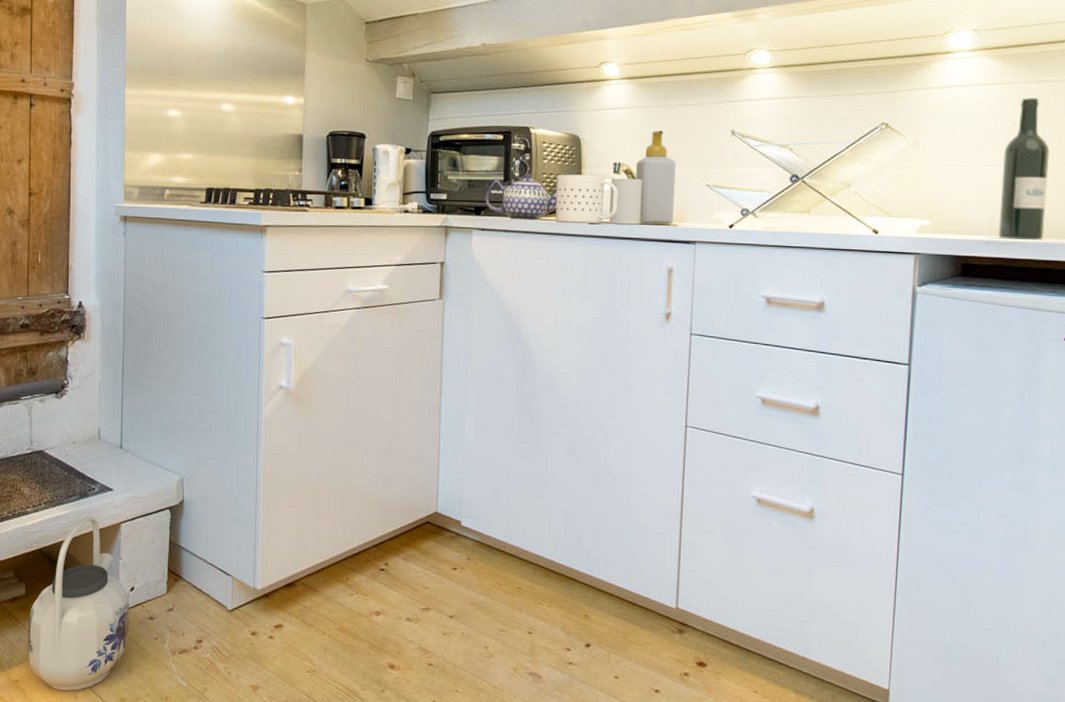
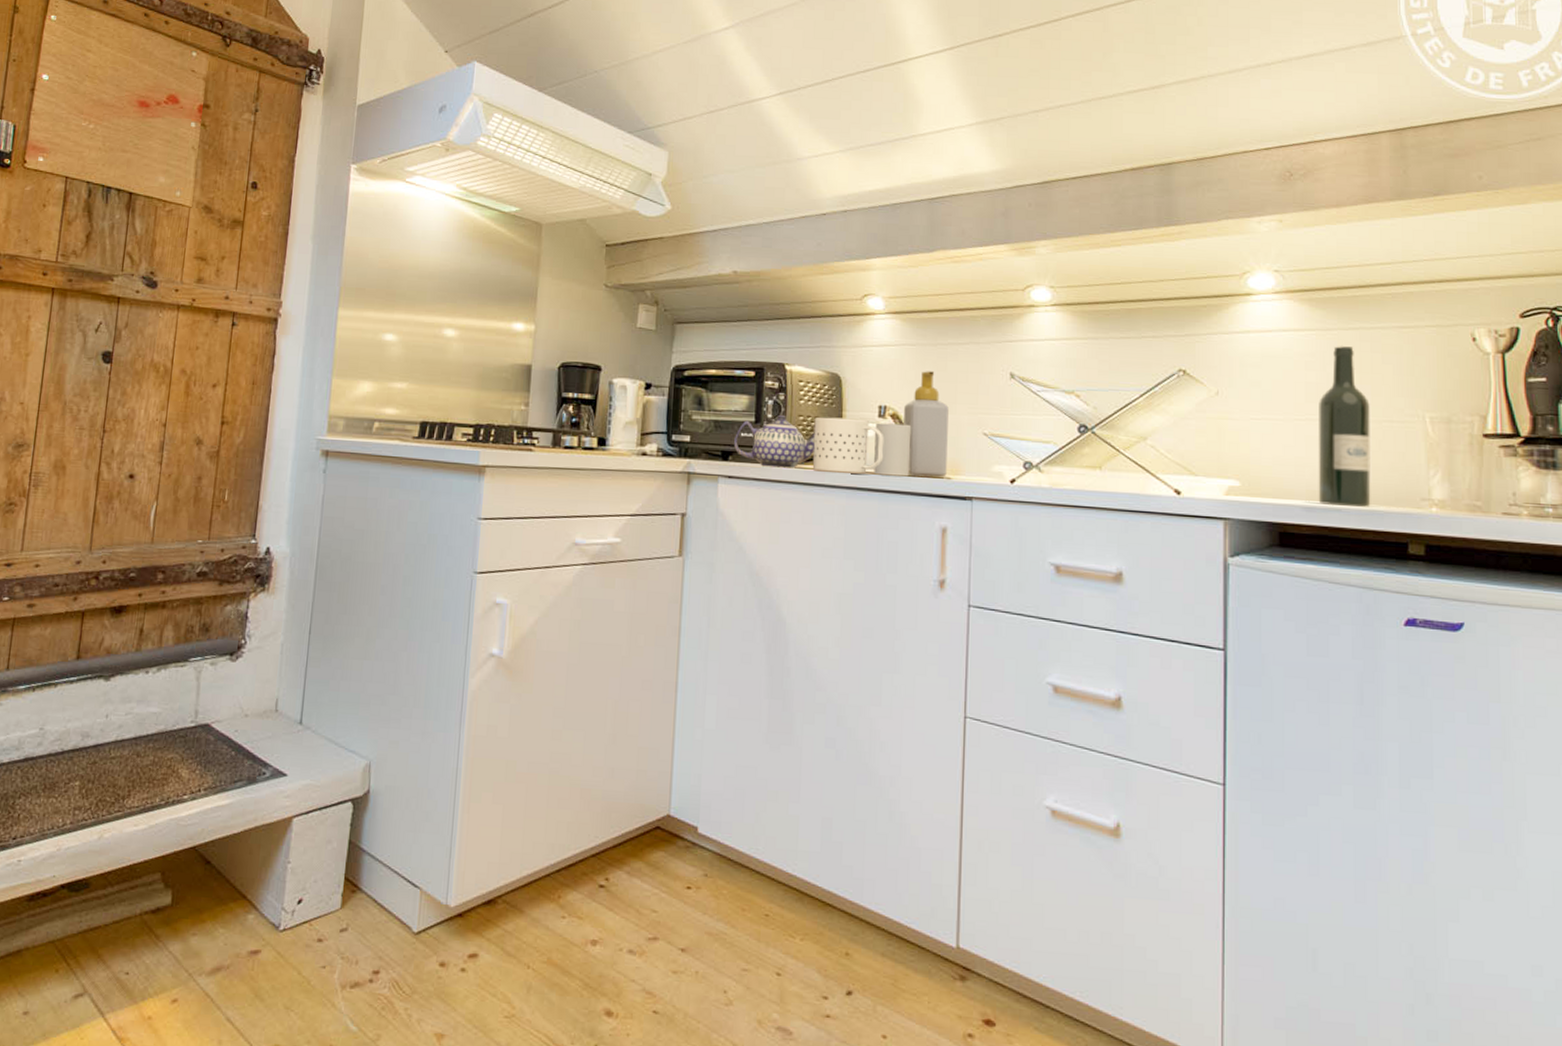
teapot: present [27,516,130,691] -> none [166,807,295,1034]

